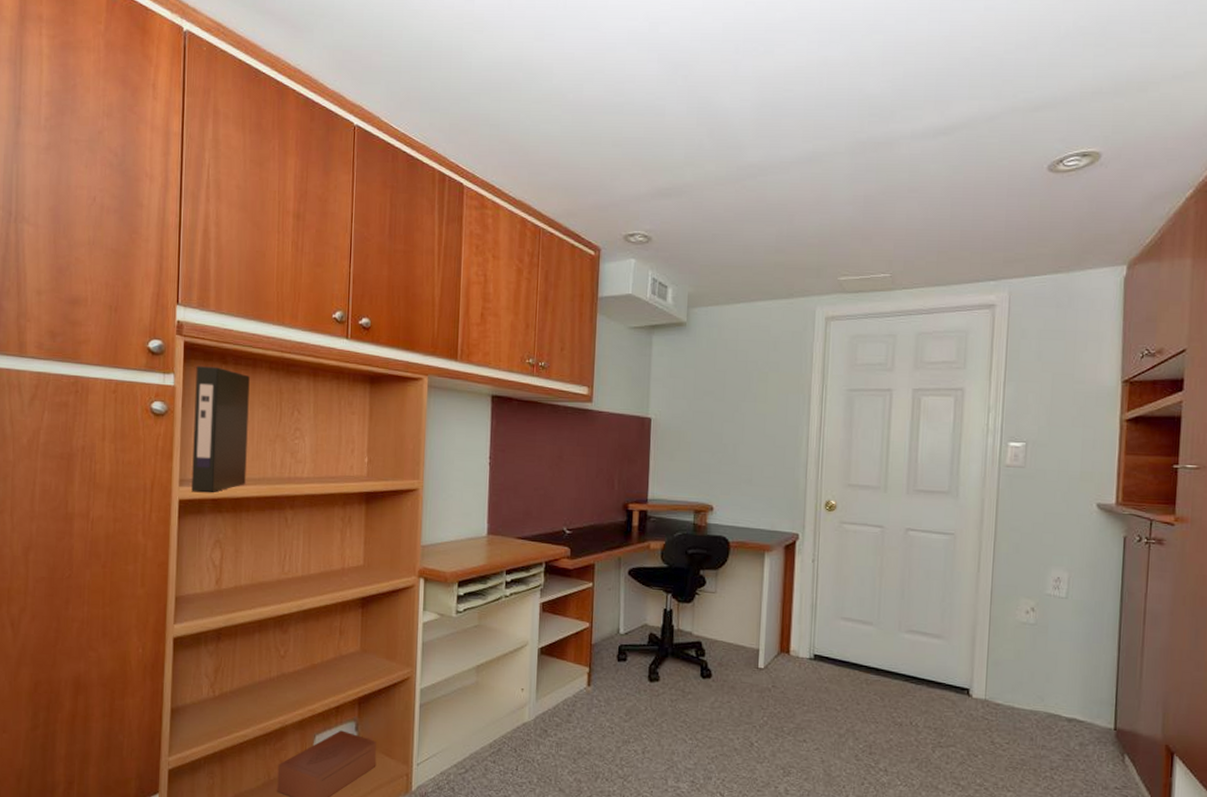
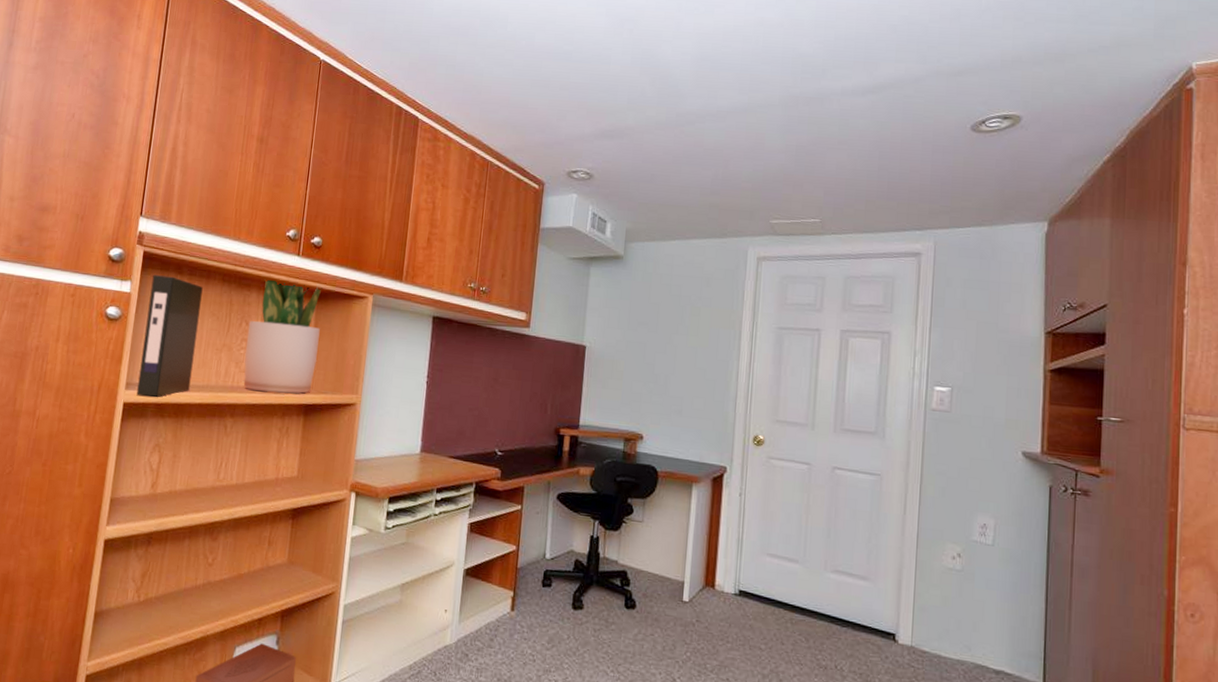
planter: none [299,365,375,482] -> present [243,279,323,394]

